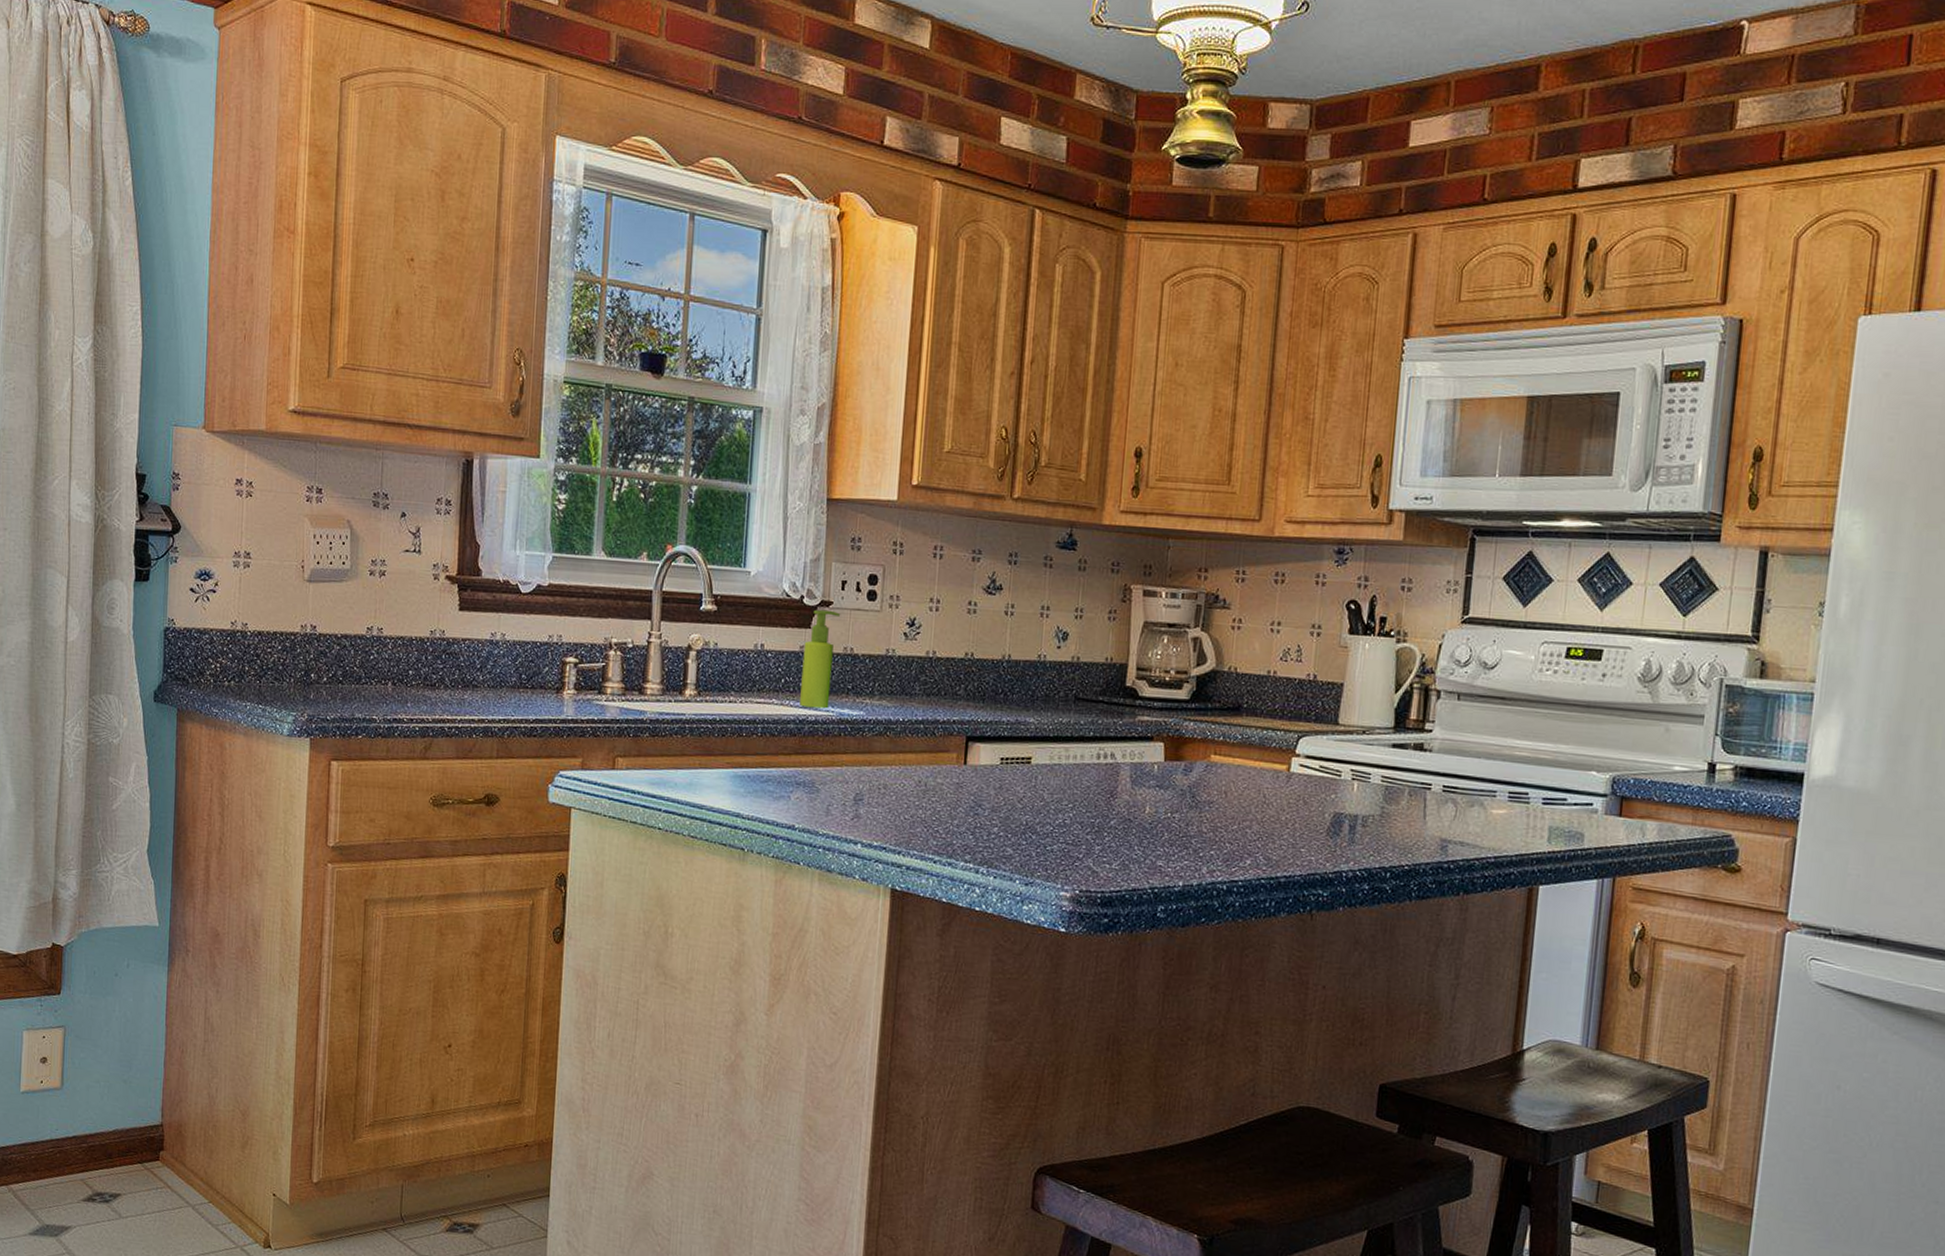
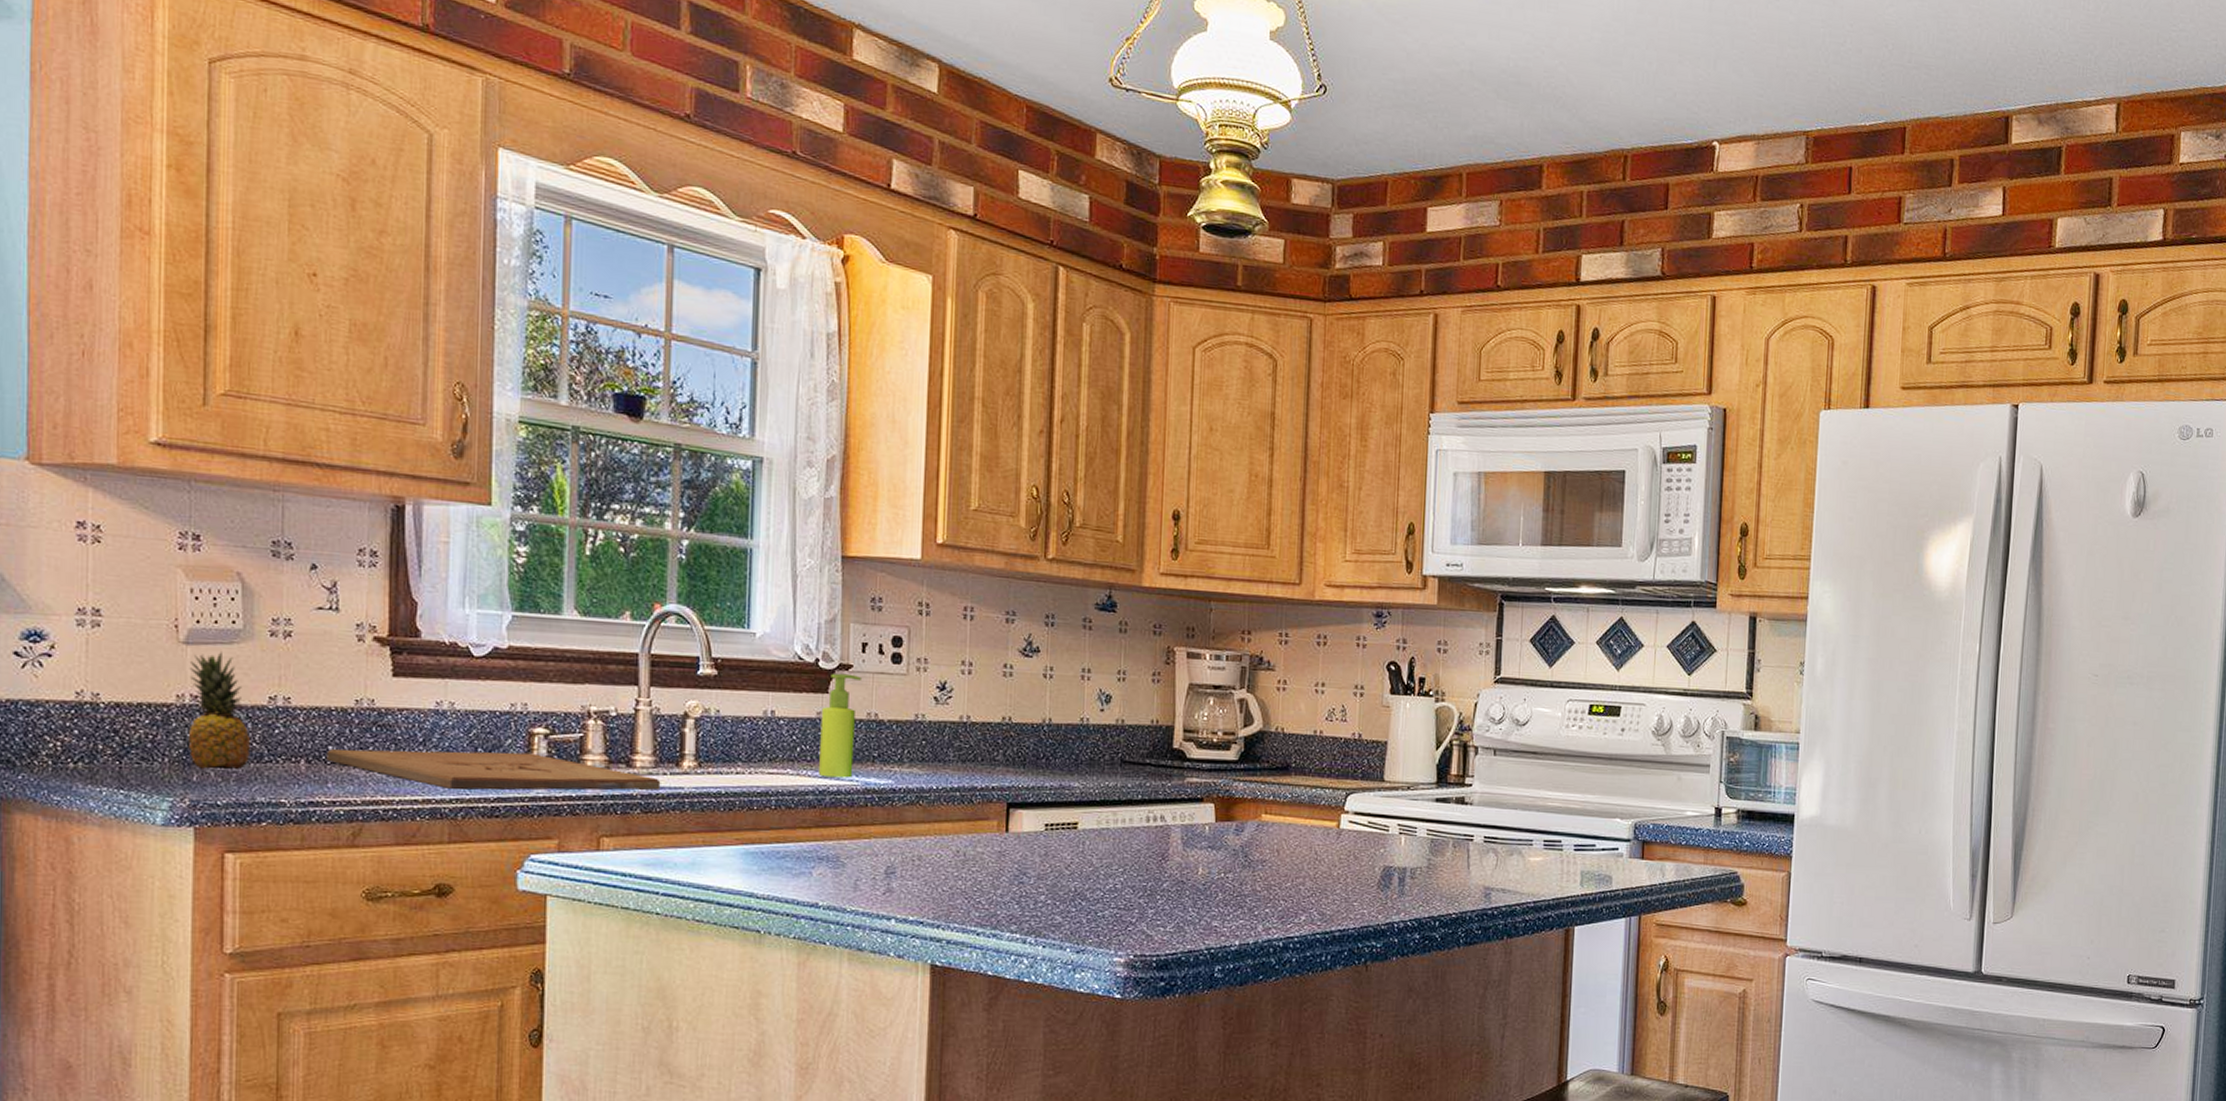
fruit: none [308,589,353,690] -> present [187,652,251,771]
cutting board: none [407,673,667,717] -> present [327,749,661,791]

